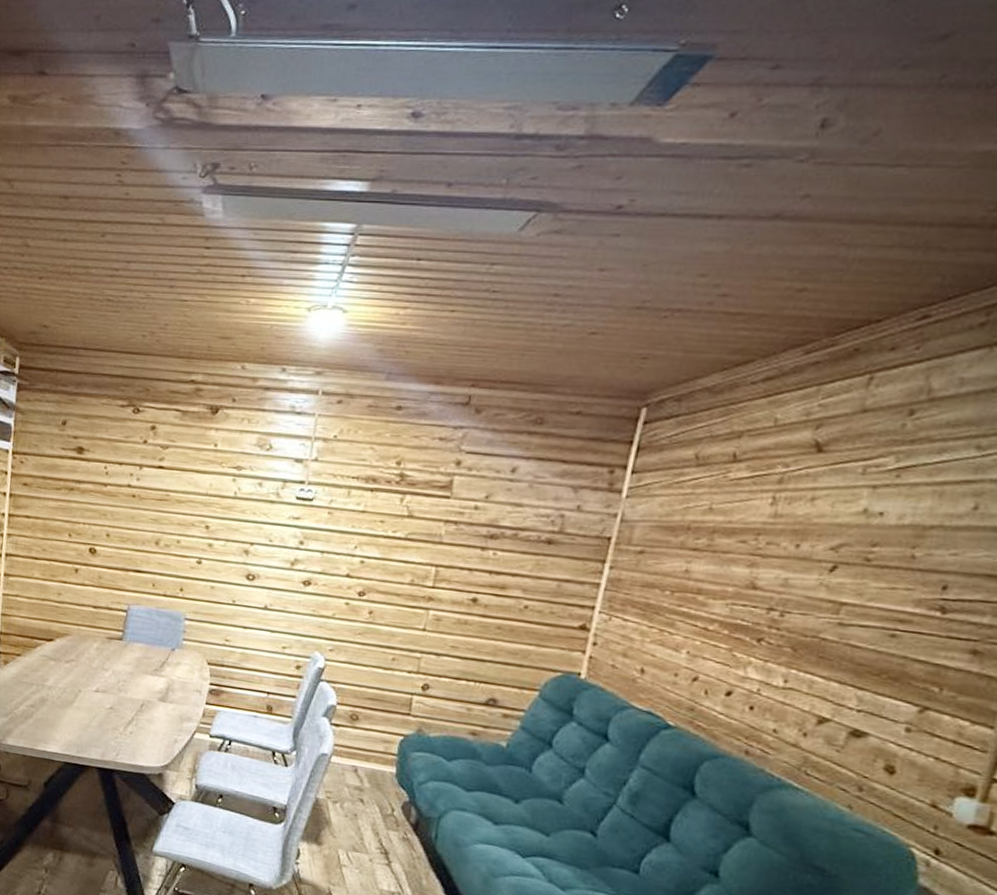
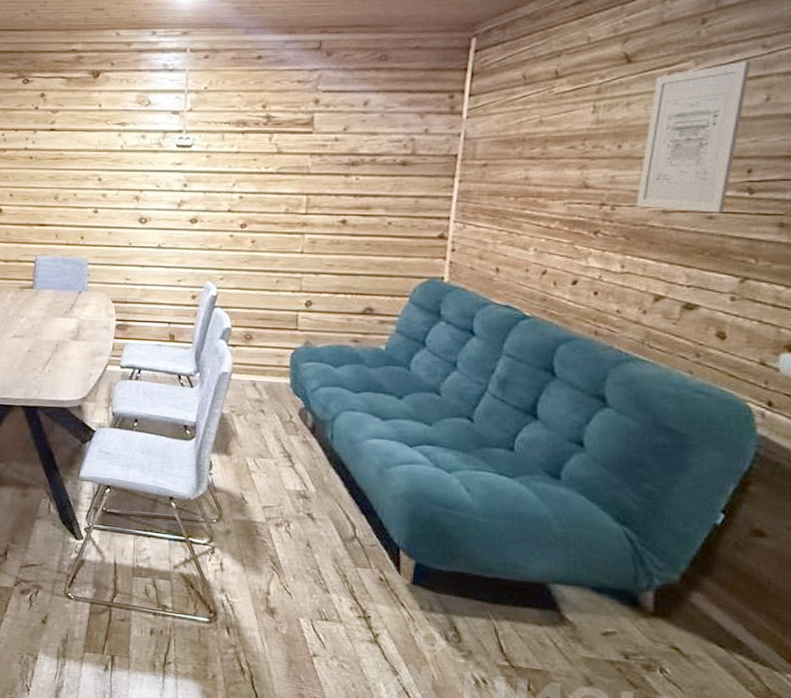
wall art: none [808,461,962,633] -> present [635,60,752,213]

